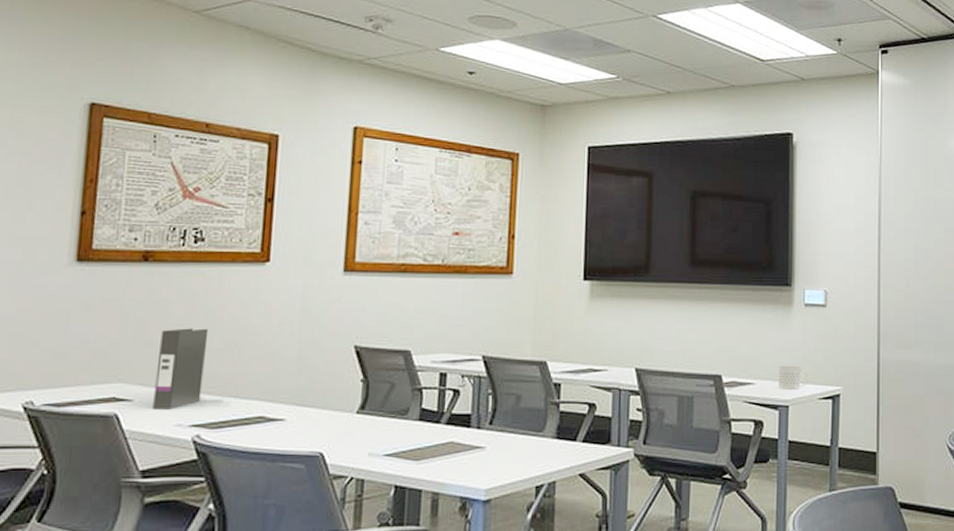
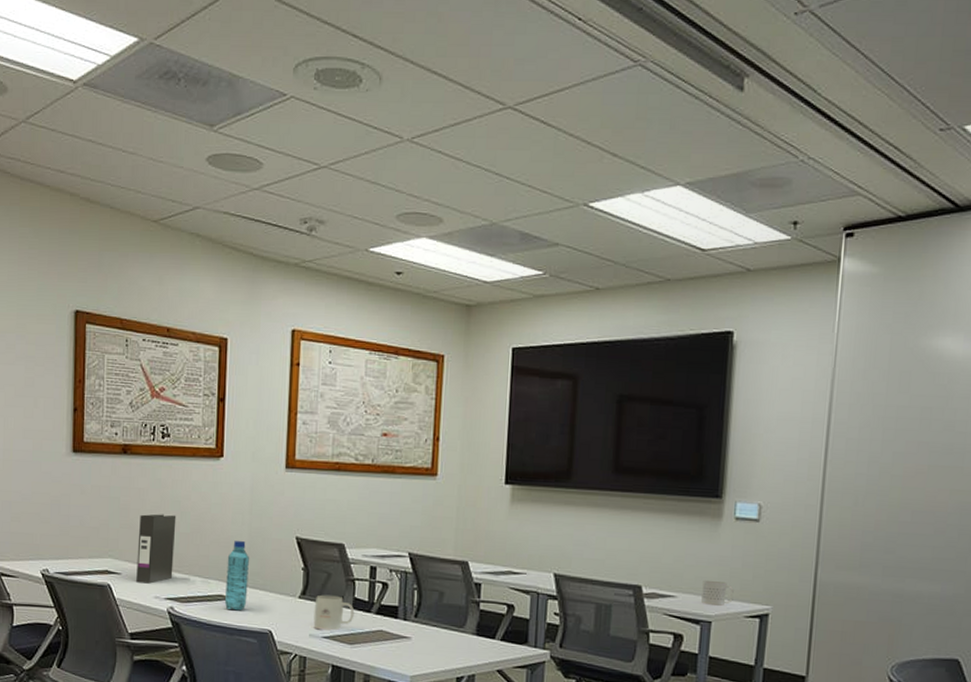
water bottle: none [265,353,299,433] -> present [224,540,250,611]
mug: none [373,407,422,447] -> present [313,594,355,631]

